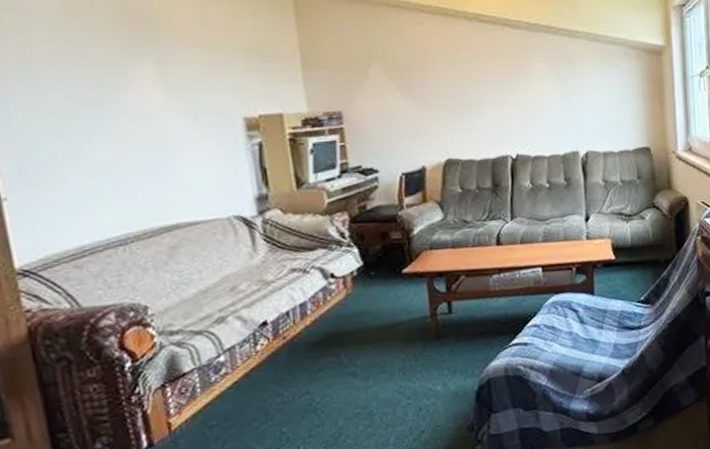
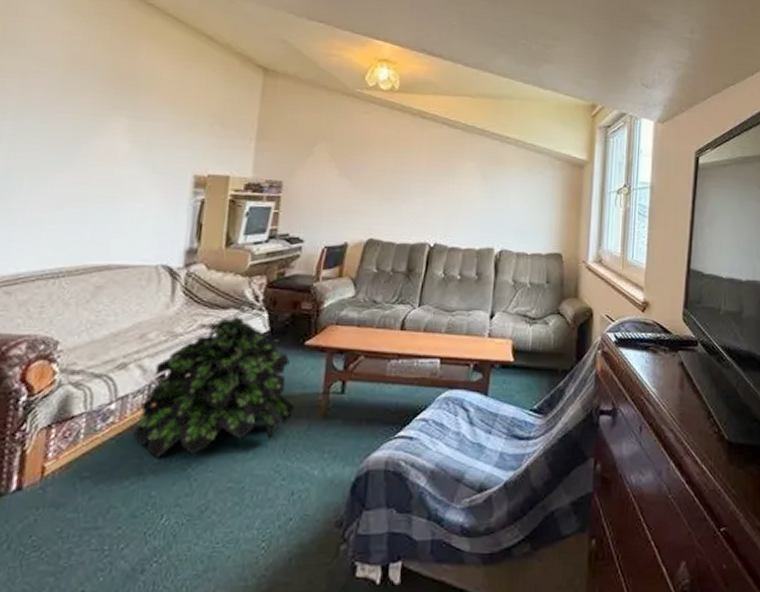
potted plant: none [248,255,405,399] -> present [133,316,294,459]

